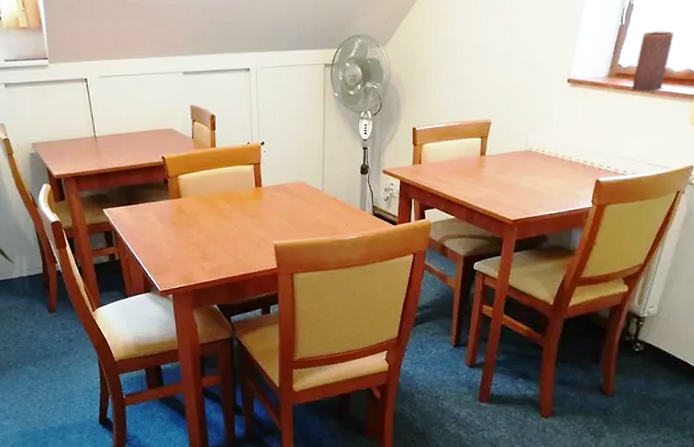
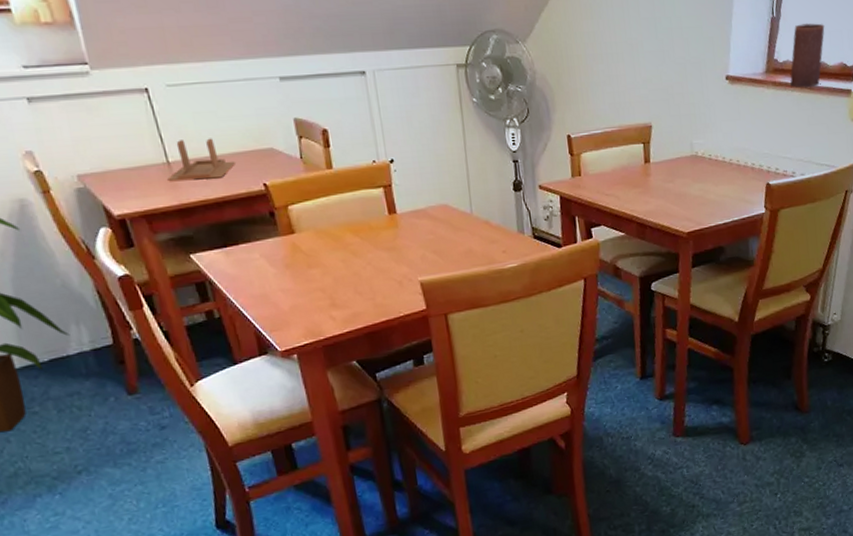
napkin holder: none [93,119,144,152] -> present [167,138,237,182]

